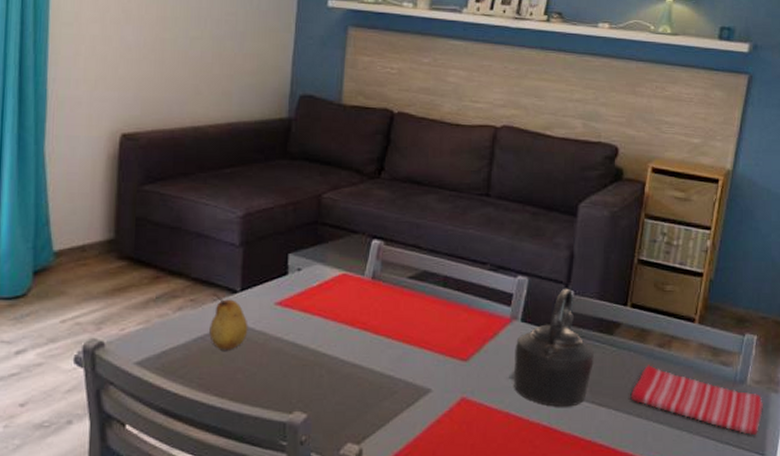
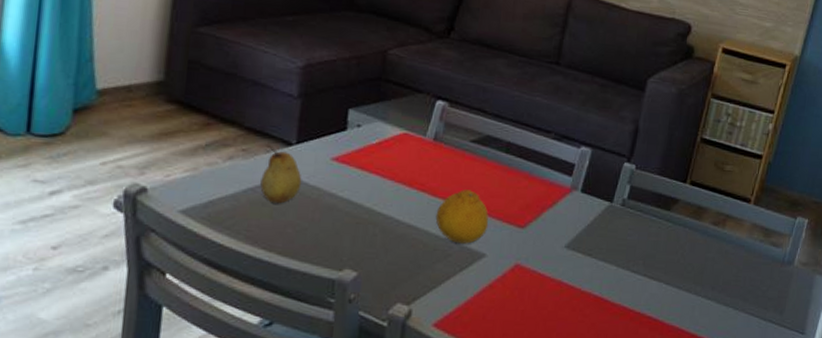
fruit: none [379,326,432,380] -> present [435,189,489,244]
kettle: present [514,288,594,407] -> none [569,161,650,279]
dish towel: present [630,365,763,435] -> none [681,241,808,314]

